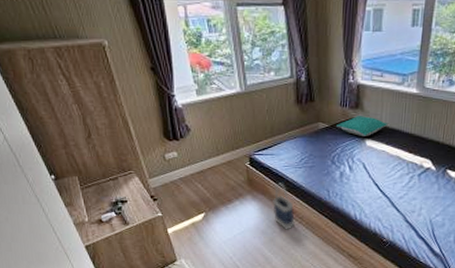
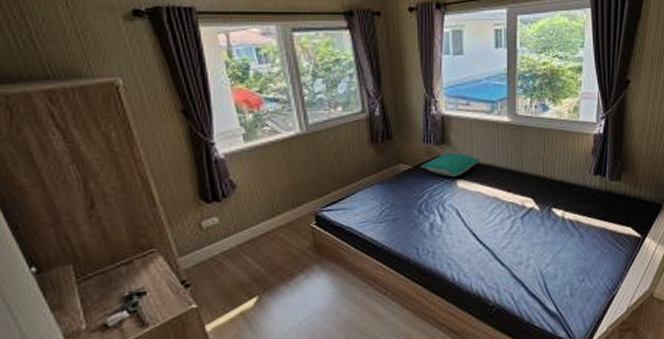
bag: present [273,183,295,230] -> none [348,244,378,306]

